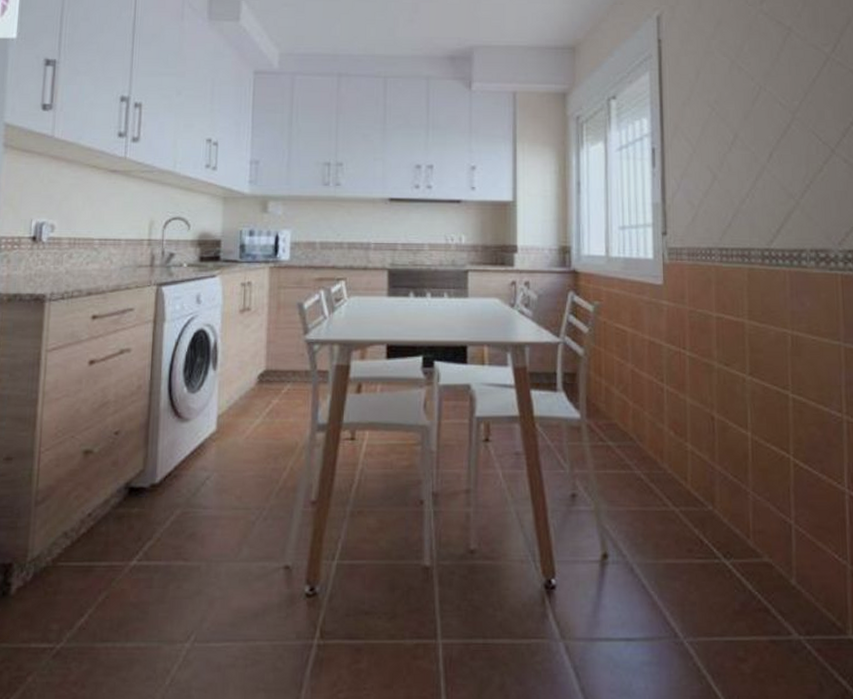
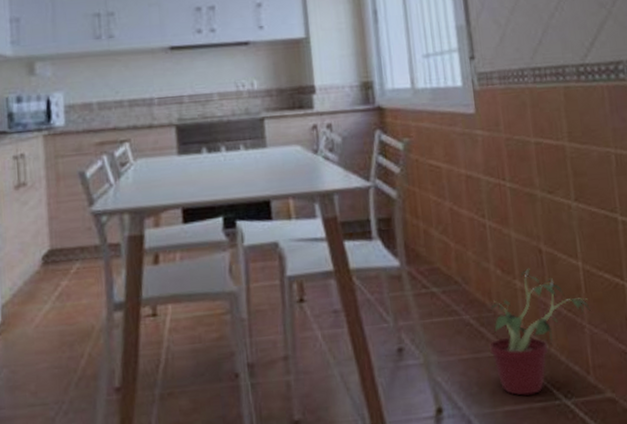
potted plant: none [657,434,756,551] -> present [490,269,591,396]

